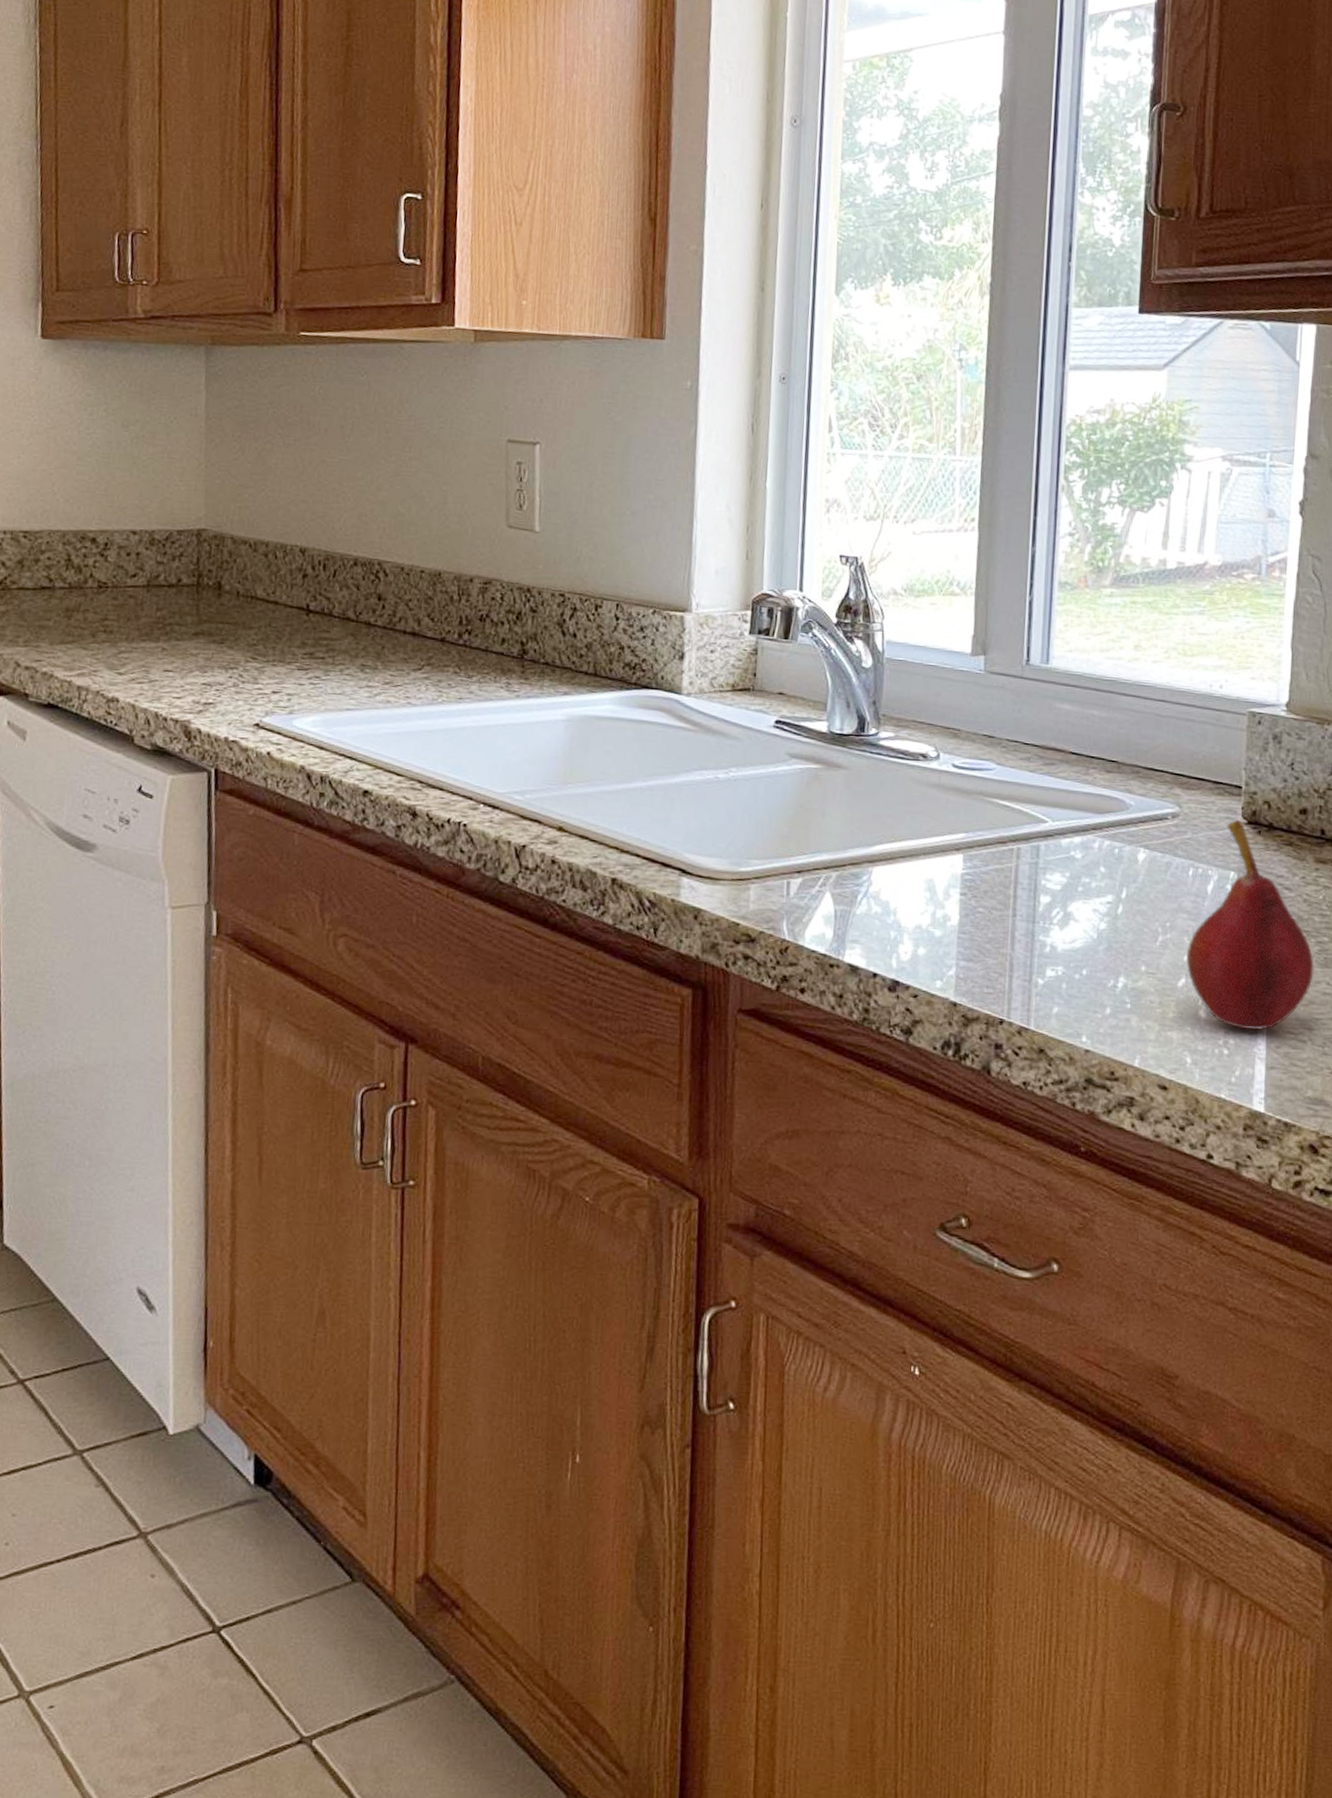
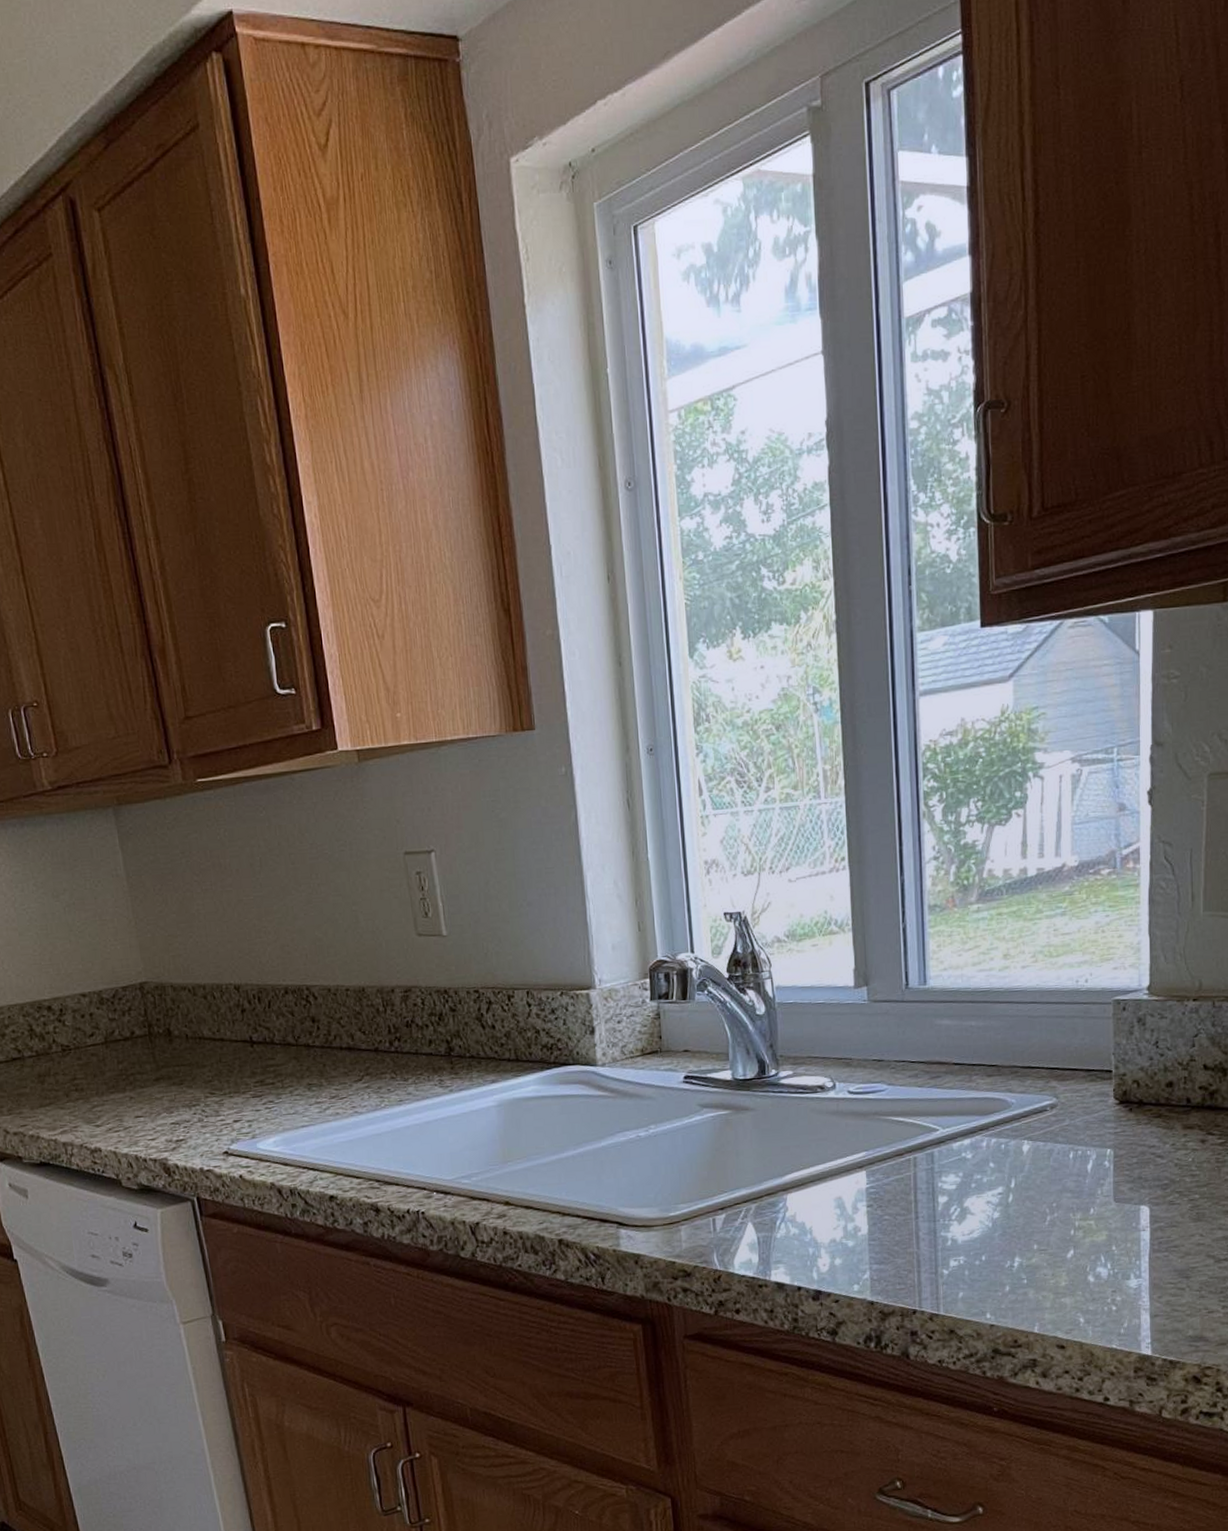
fruit: present [1186,819,1314,1031] -> none [1073,1100,1188,1287]

